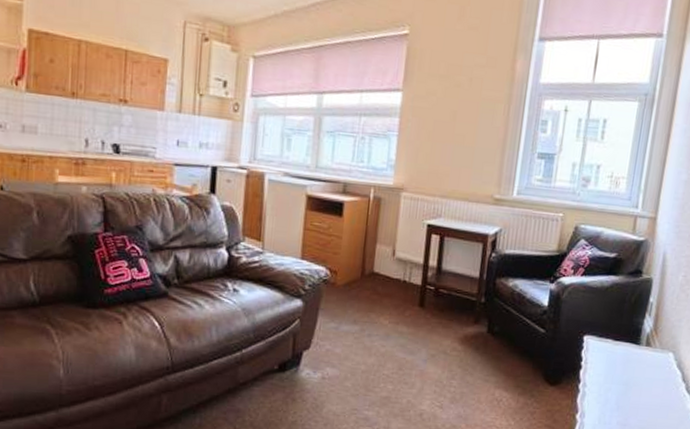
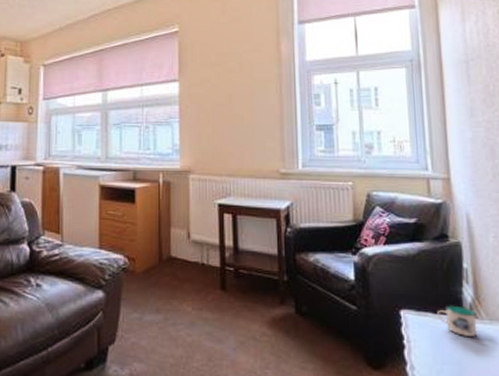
mug: none [616,333,652,362] -> present [437,305,478,336]

